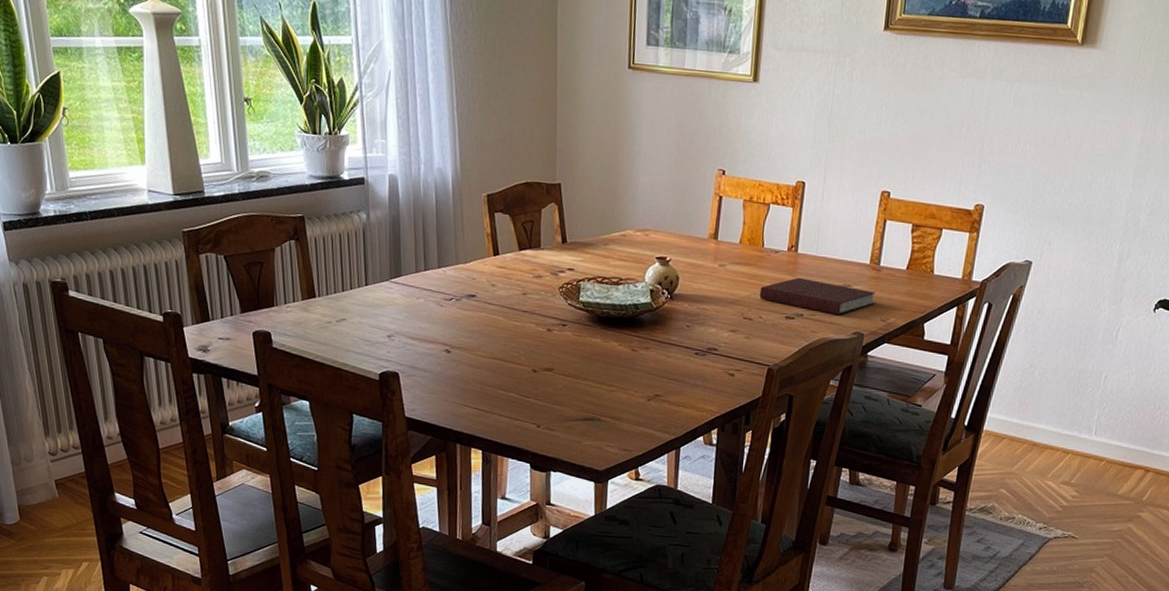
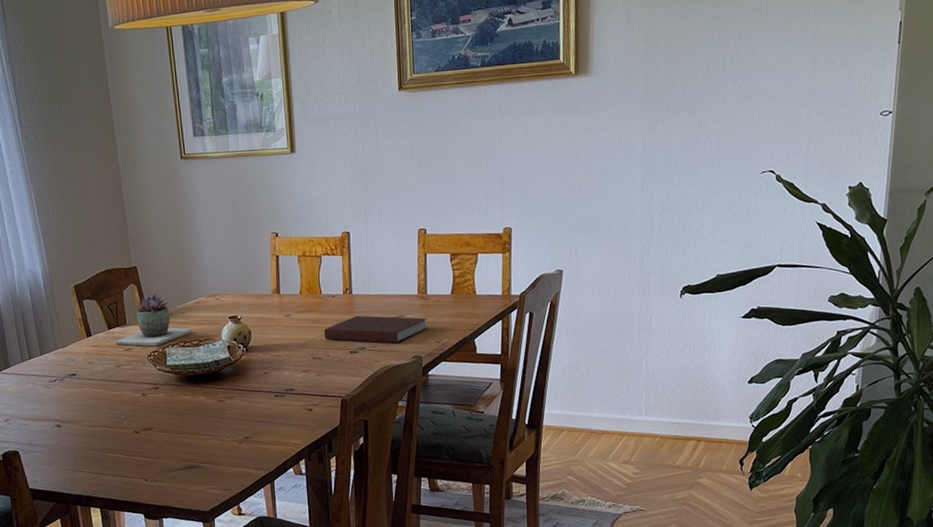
succulent plant: none [524,218,613,278] -> present [114,294,192,347]

